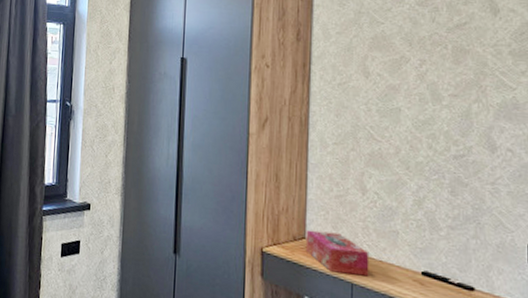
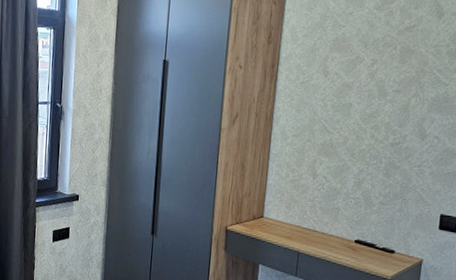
tissue box: present [305,229,370,277] -> none [262,210,315,246]

